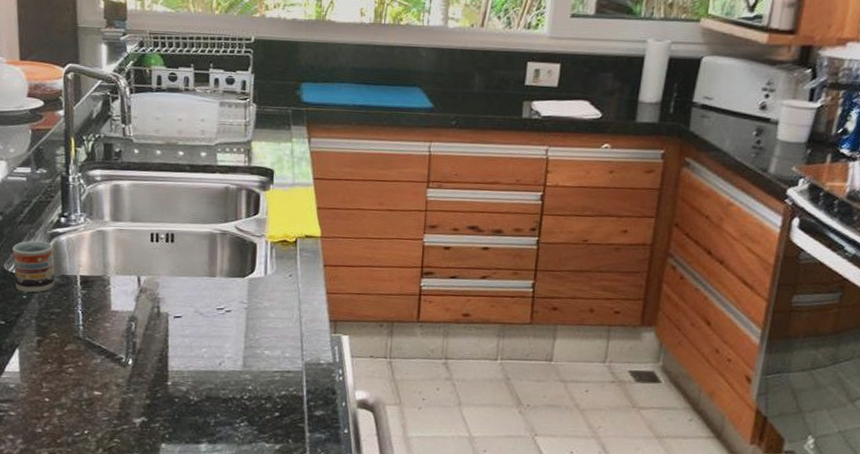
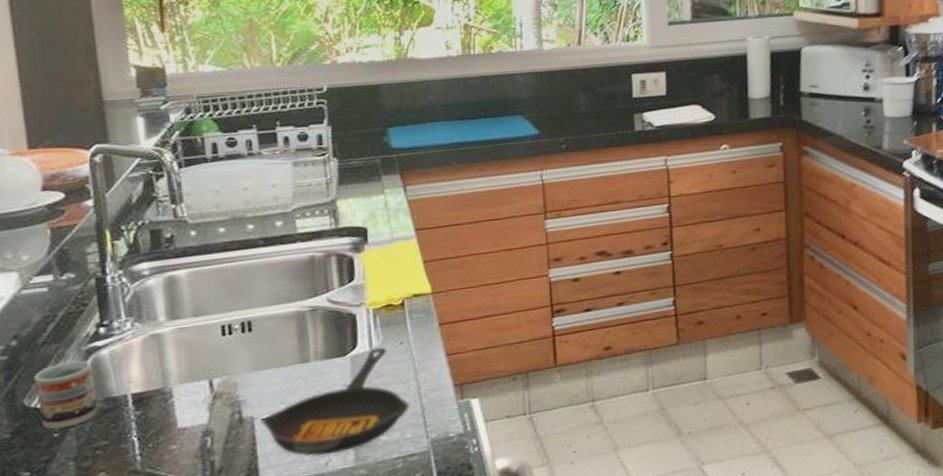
frying pan: none [174,275,291,357] -> present [261,347,410,456]

